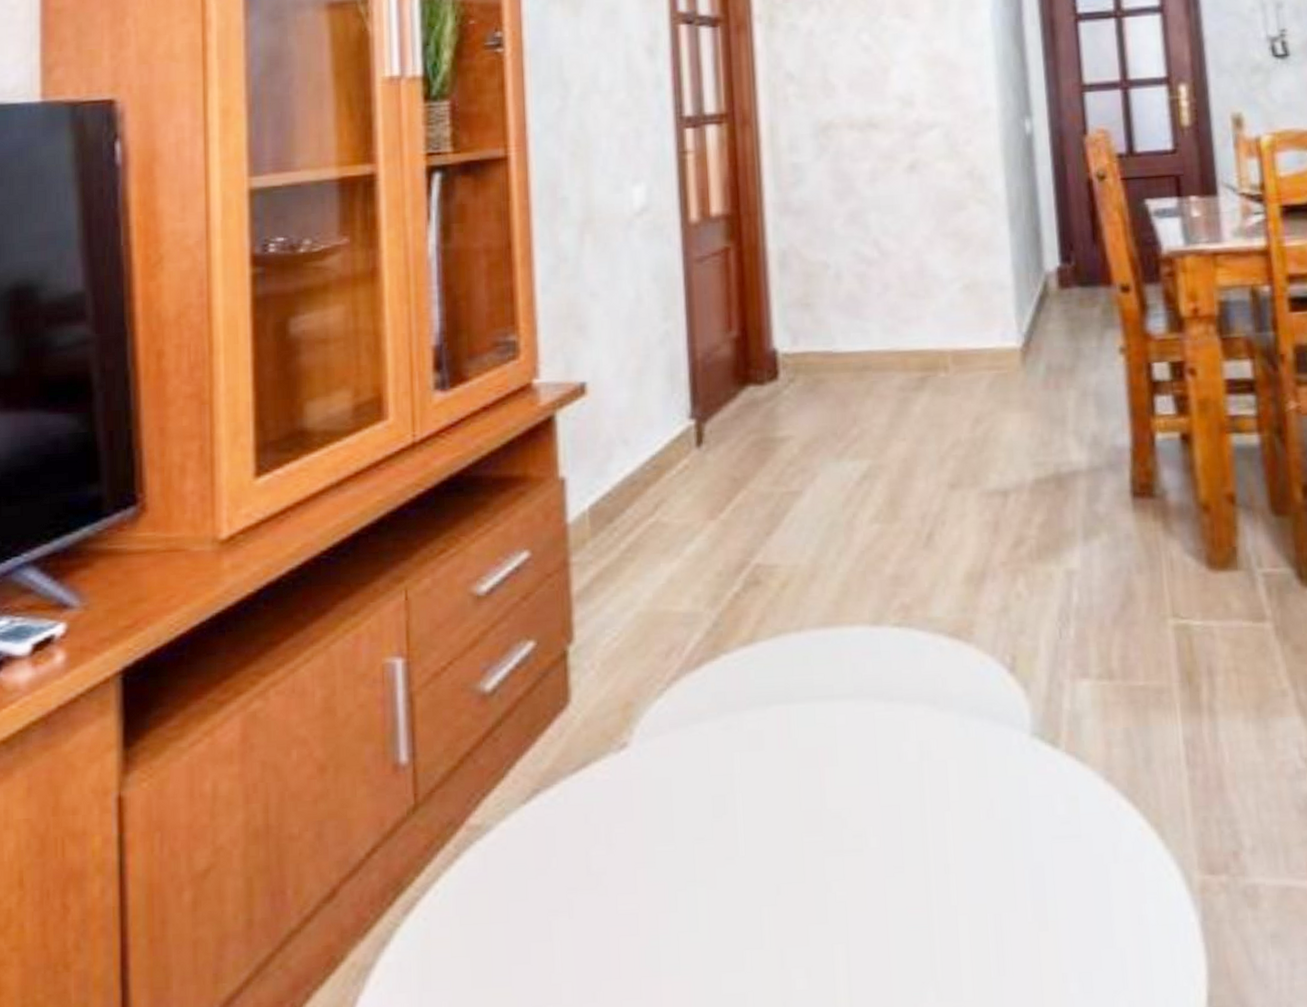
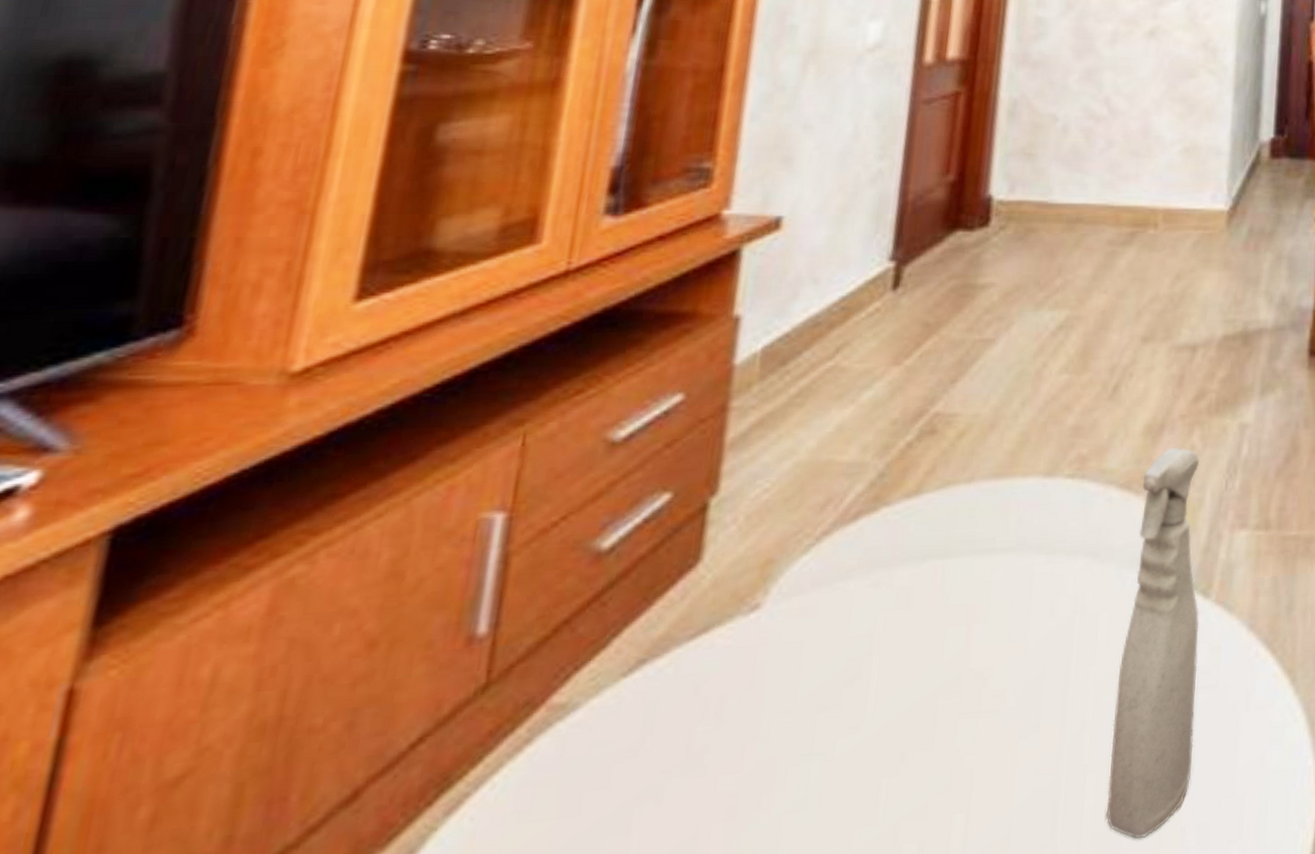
spray bottle: none [971,596,1066,981] -> present [1106,448,1200,839]

